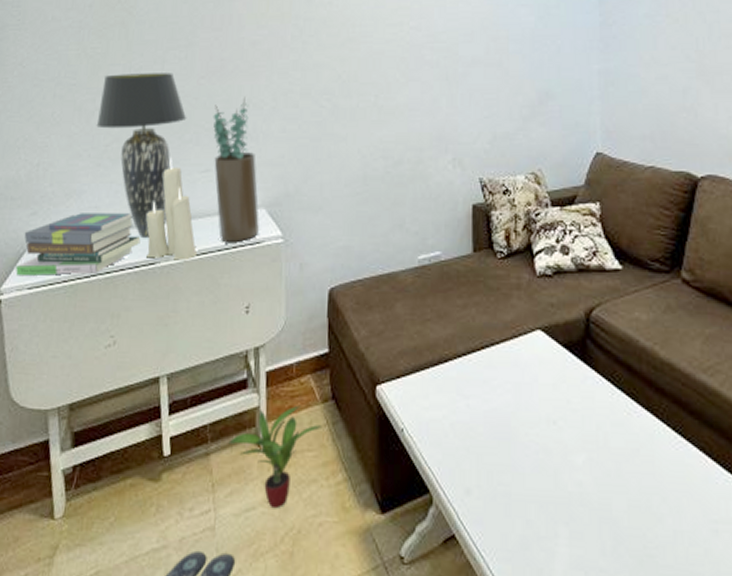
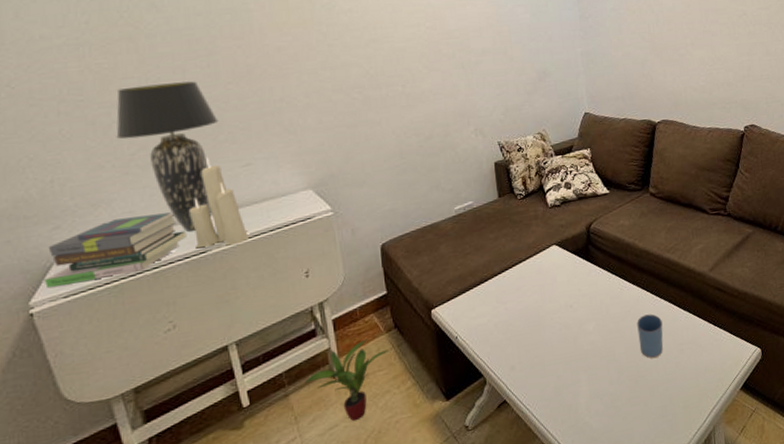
vase: present [213,97,259,242] -> none [246,97,308,223]
mug: none [648,461,688,532] -> present [637,314,663,358]

